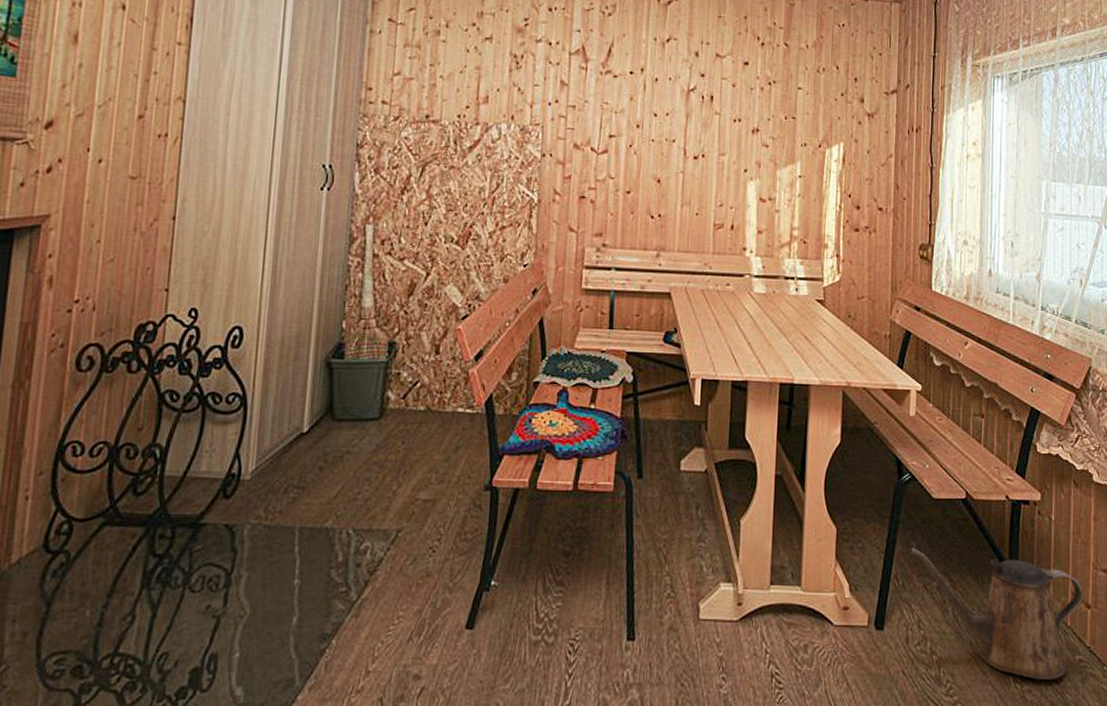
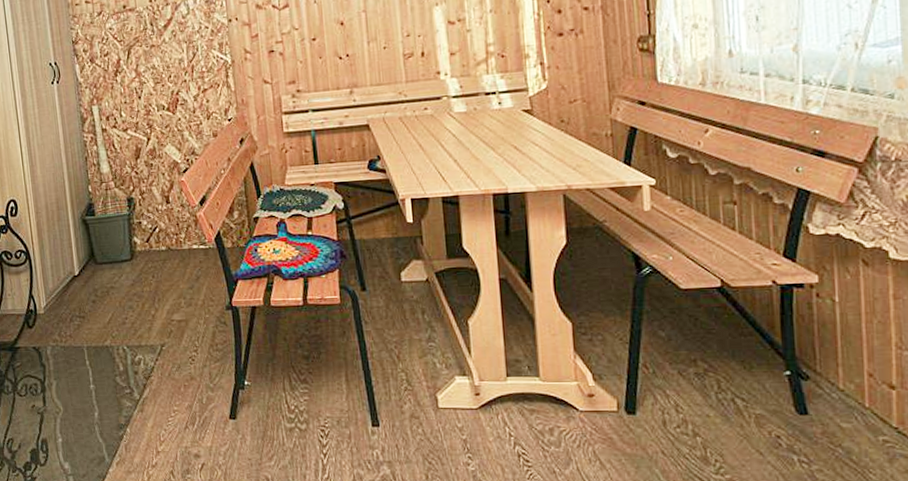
watering can: present [909,547,1083,680] -> none [657,337,884,460]

